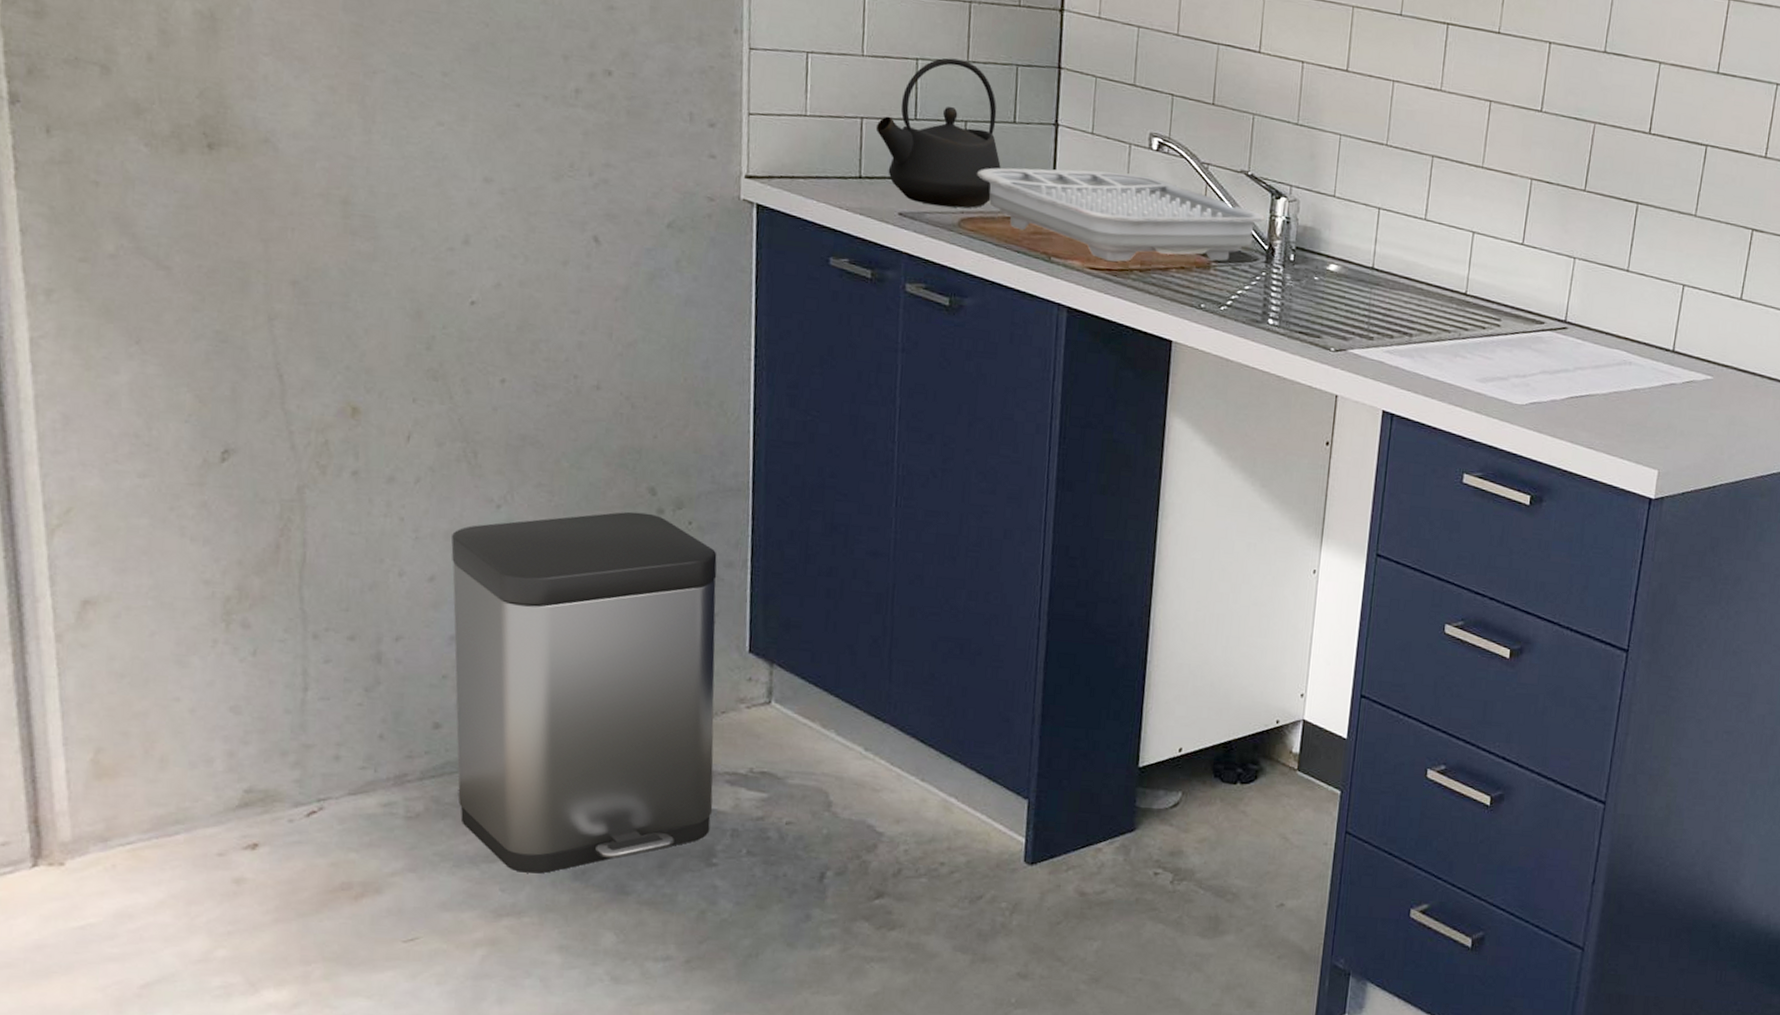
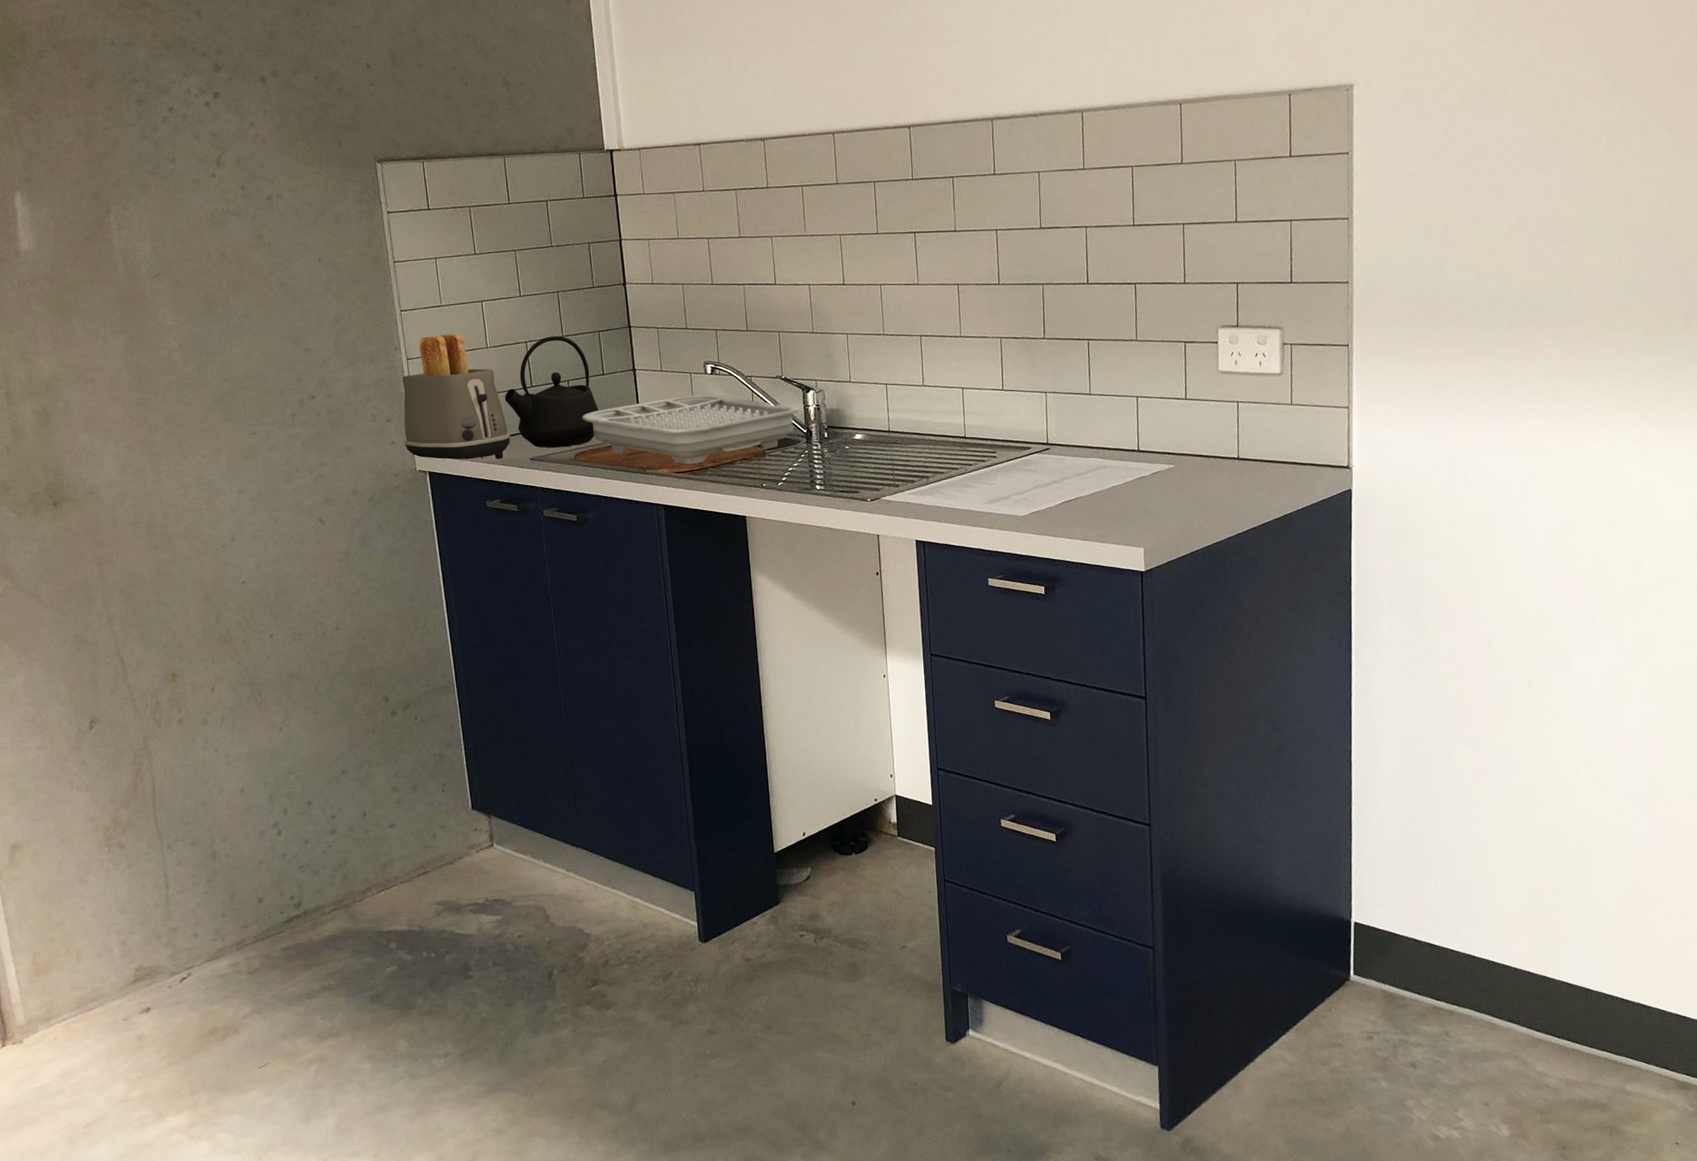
pedal bin: present [451,511,717,874] -> none [252,716,464,1003]
toaster: none [728,23,877,206] -> present [402,333,511,460]

